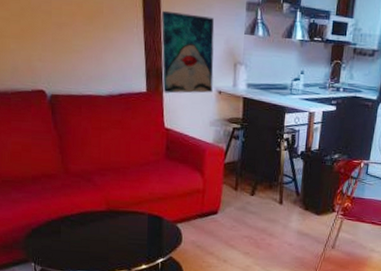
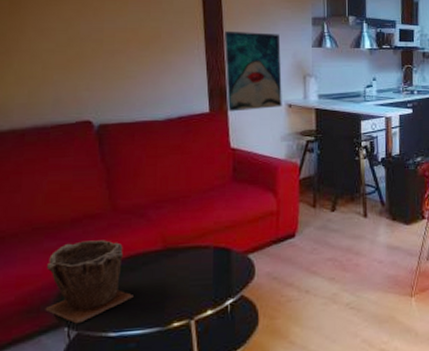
plant pot: none [16,196,84,261] -> present [45,240,134,324]

